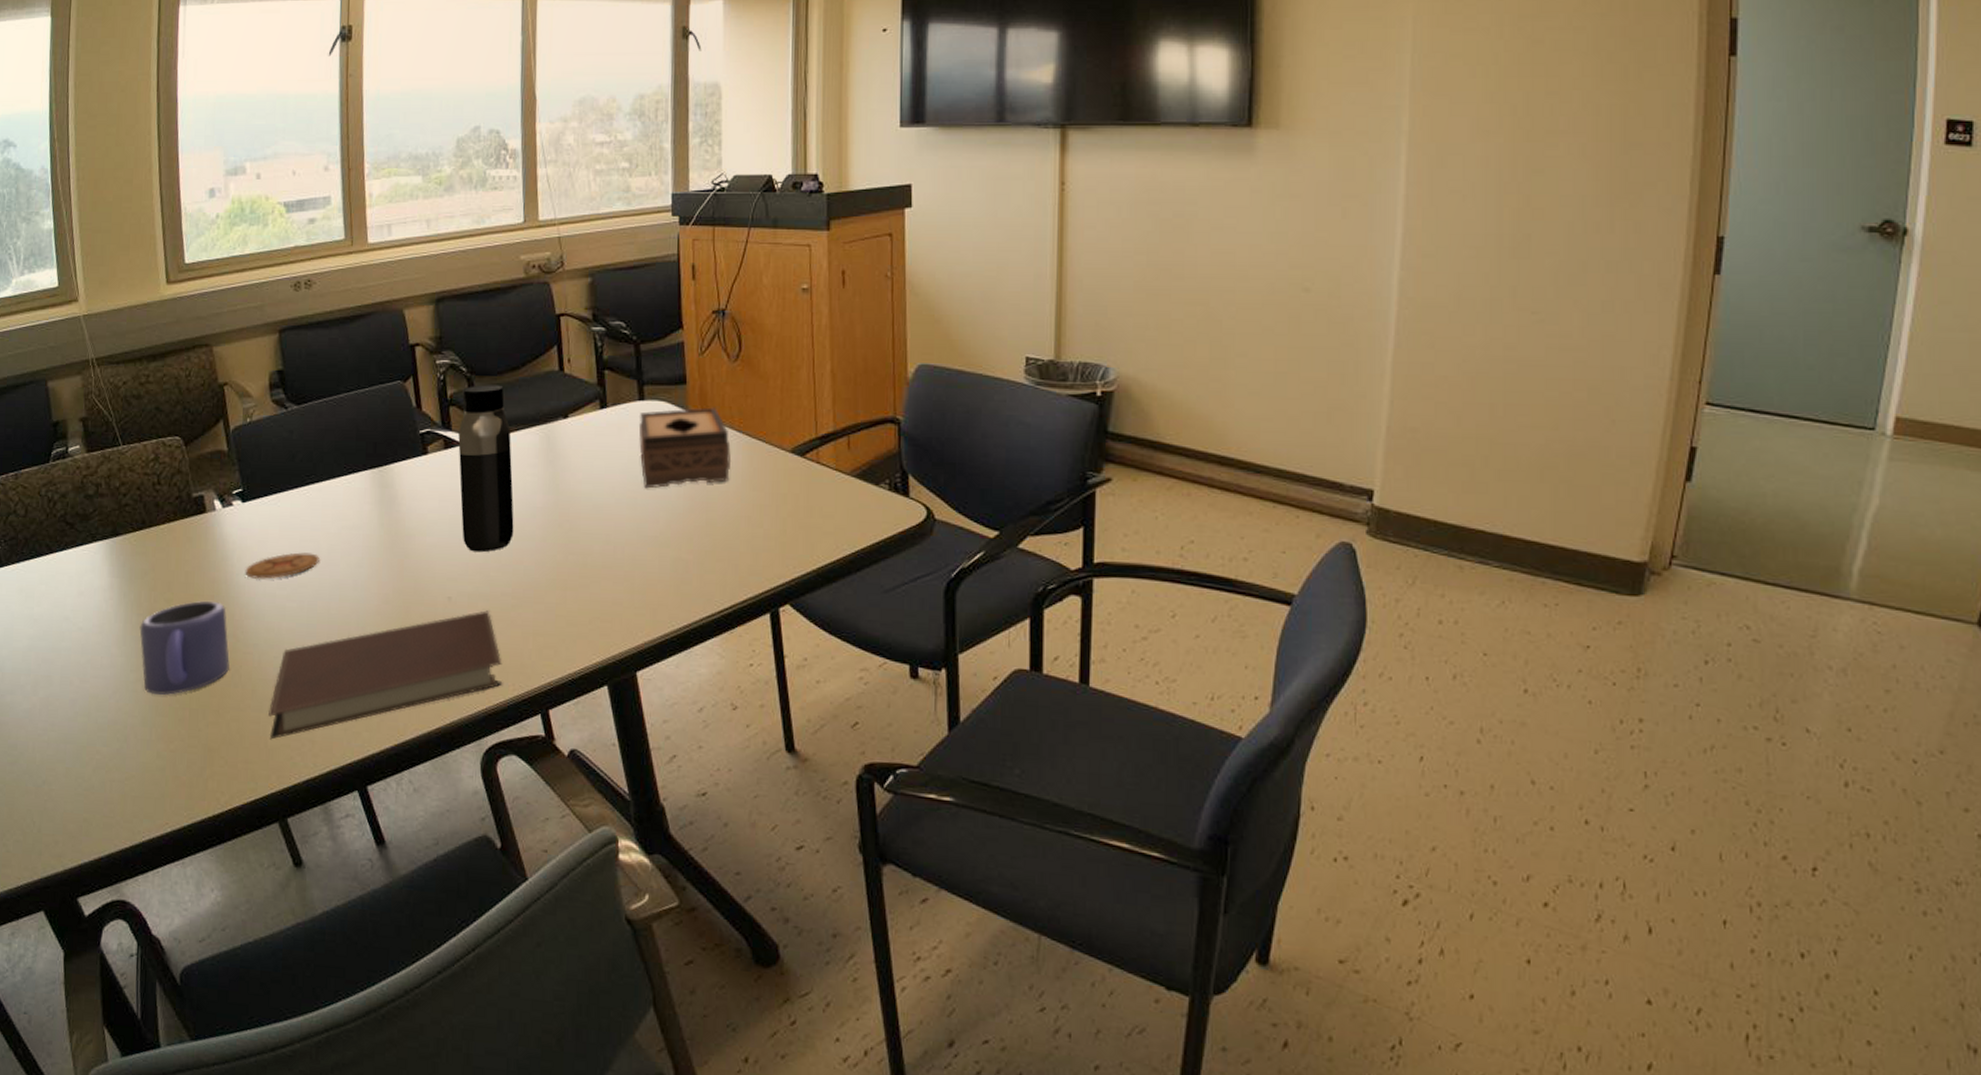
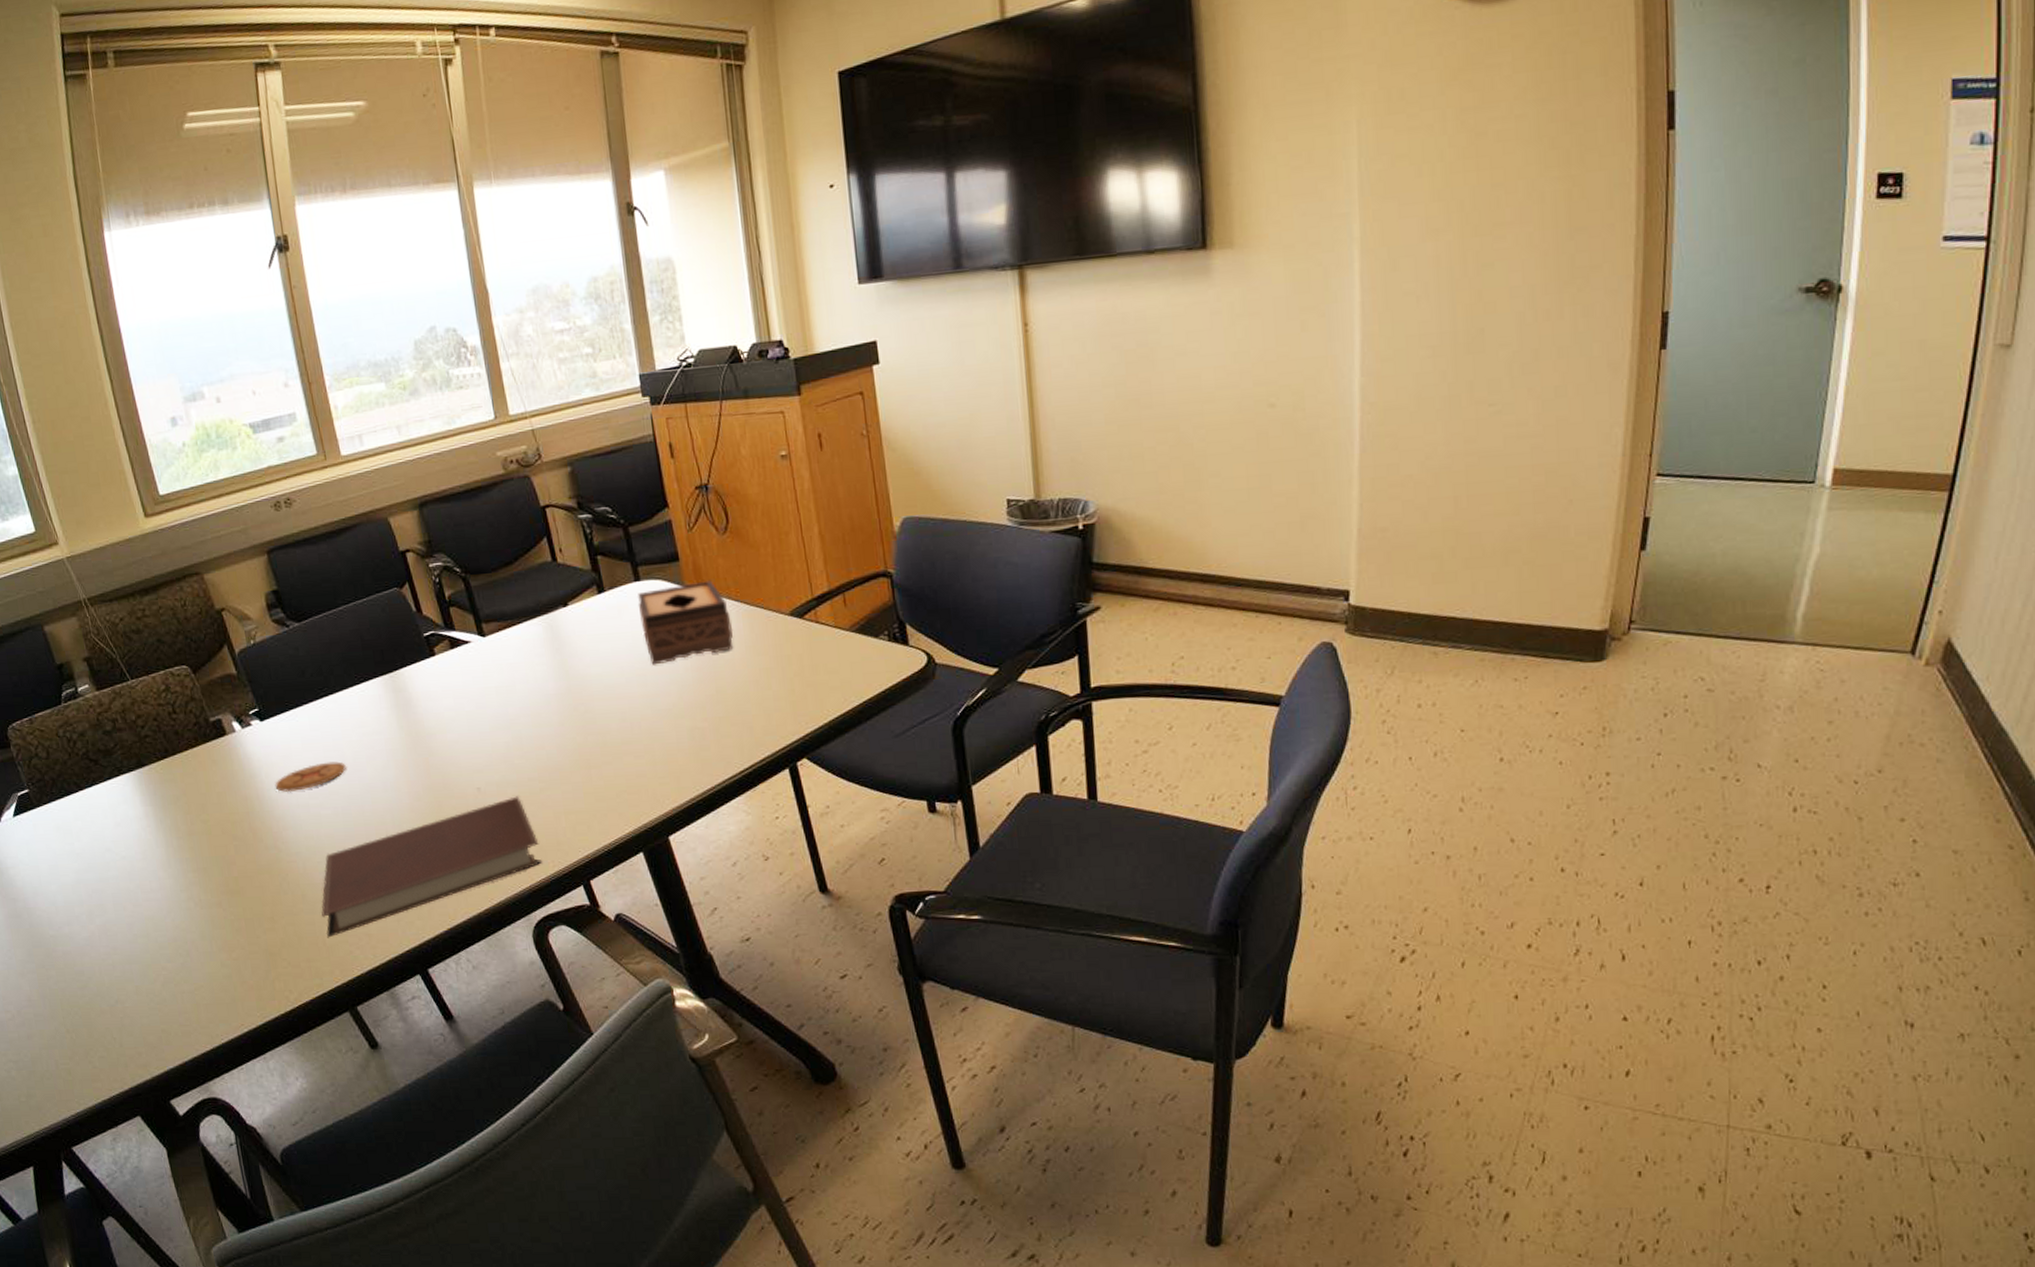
mug: present [139,600,230,695] -> none [181,817,278,910]
water bottle: present [458,384,514,553] -> none [460,581,532,743]

